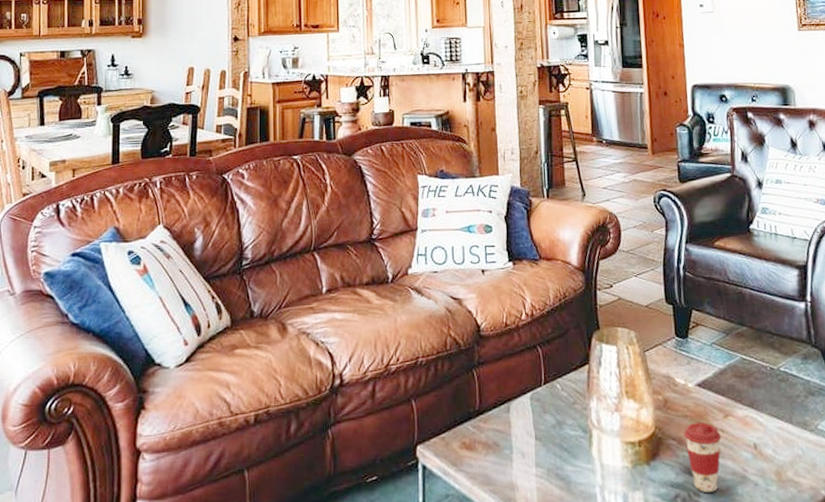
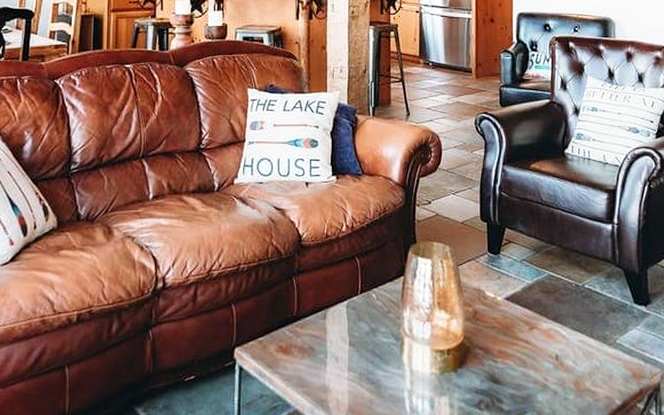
coffee cup: present [684,421,722,492] -> none [491,333,526,399]

